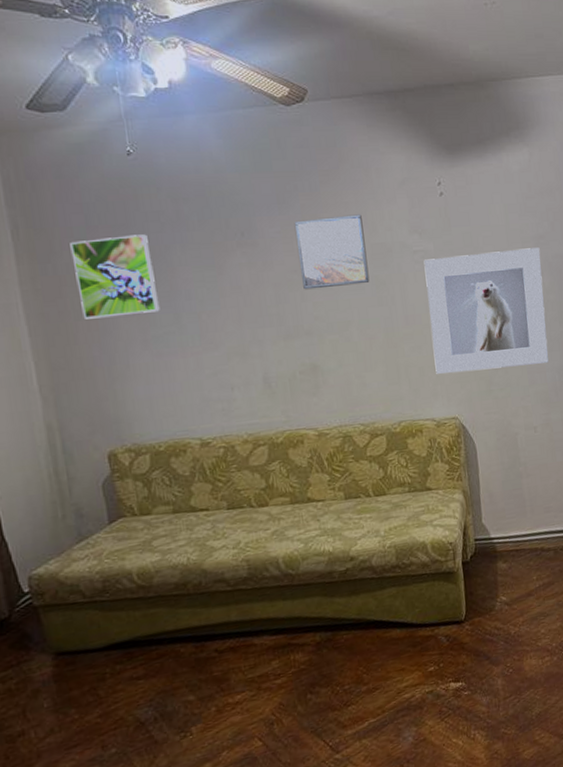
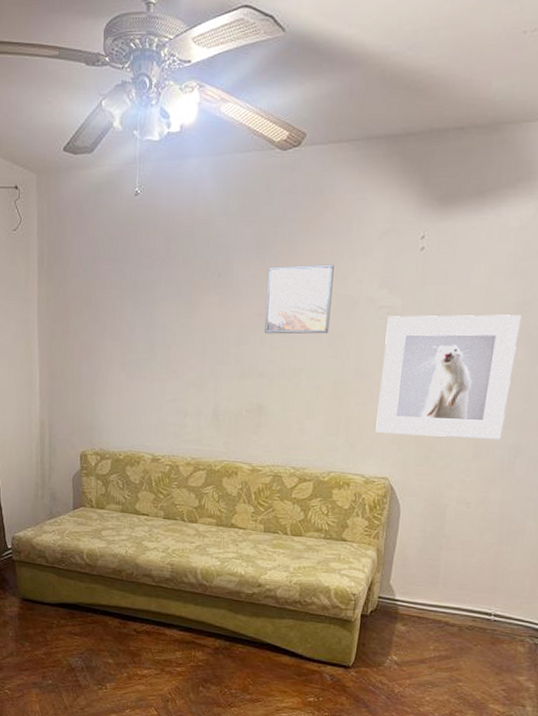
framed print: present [70,234,160,319] -> none [79,269,140,340]

